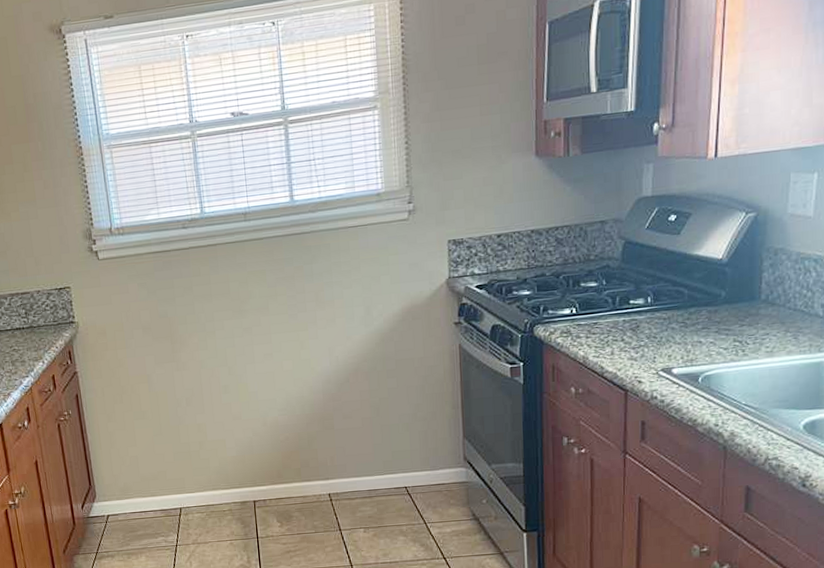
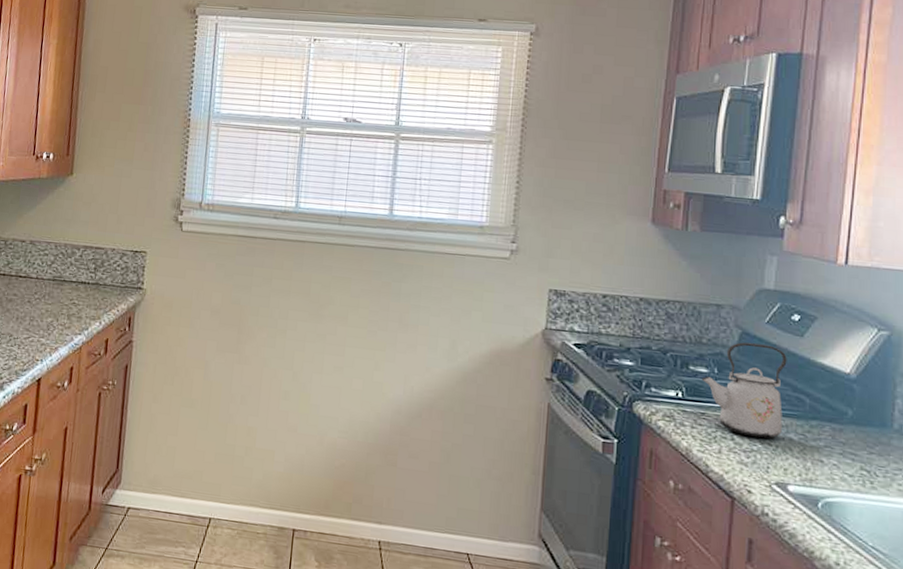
kettle: none [592,248,667,335] -> present [701,342,787,439]

